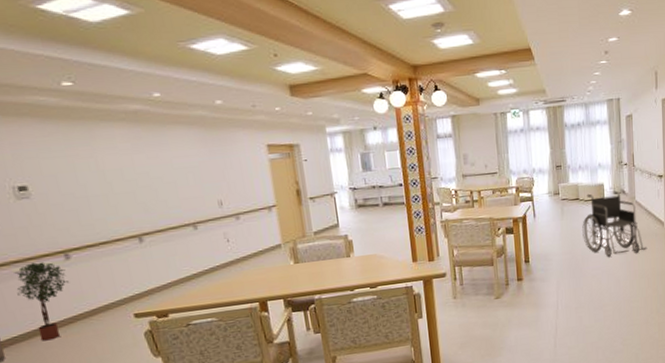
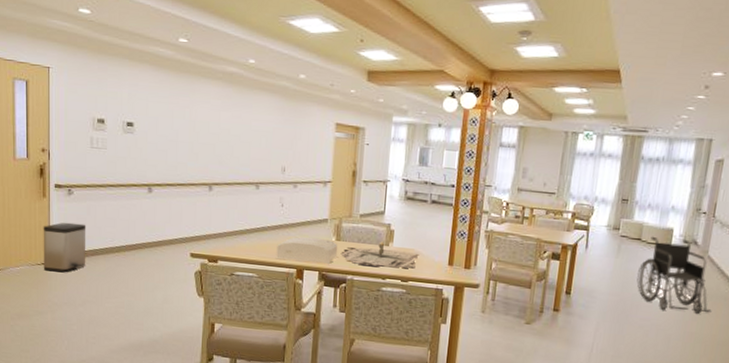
potted tree: present [14,262,70,341] -> none [106,189,147,259]
tissue dispenser: none [232,264,300,298] -> present [275,236,338,265]
newspaper: none [302,254,383,283] -> present [340,241,419,269]

